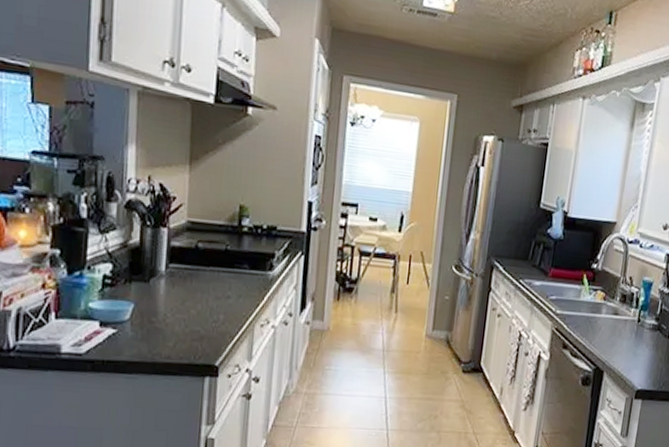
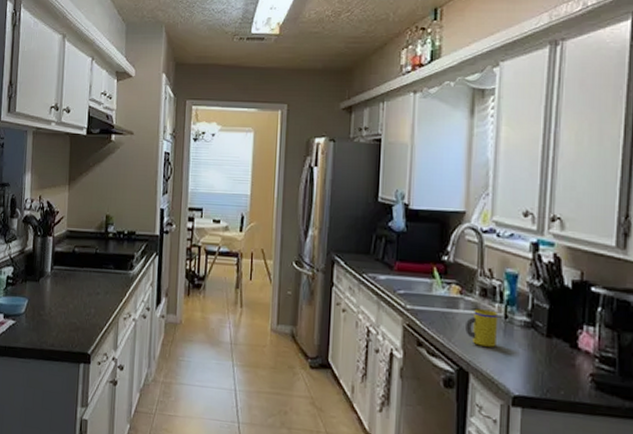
mug: none [604,313,633,348] -> present [465,308,499,347]

